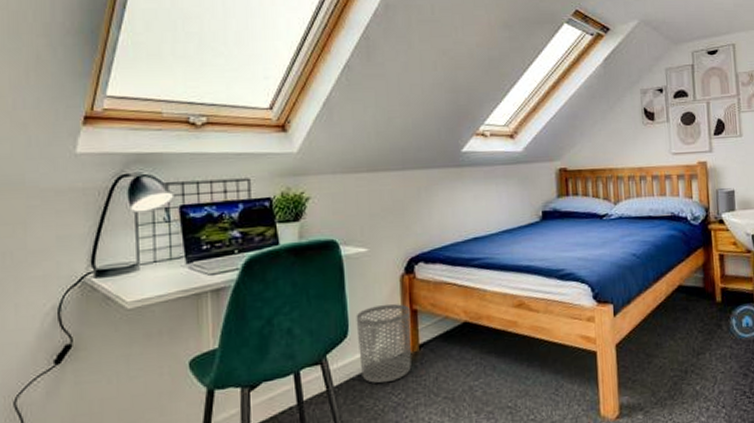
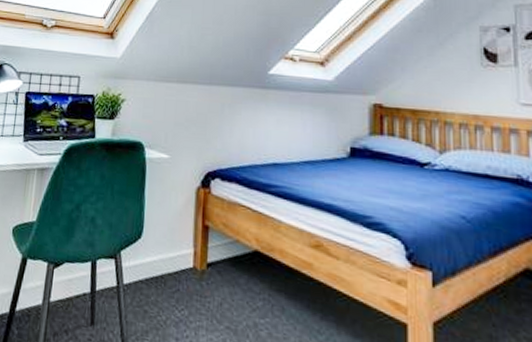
waste bin: present [356,303,412,384] -> none [149,213,202,295]

